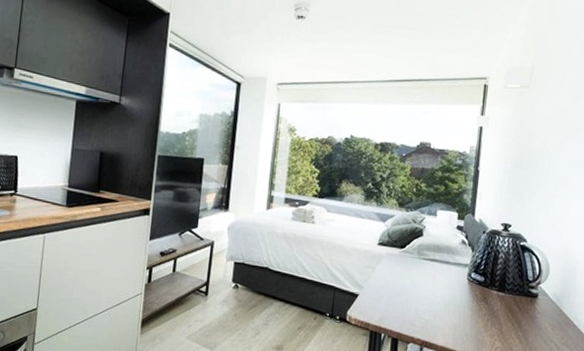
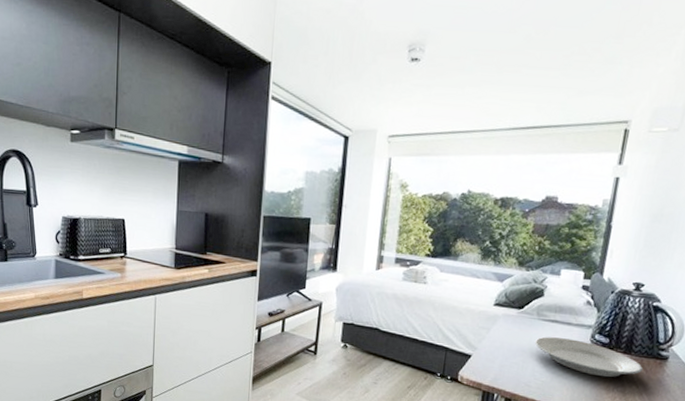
plate: none [416,275,516,316] -> present [534,336,643,378]

